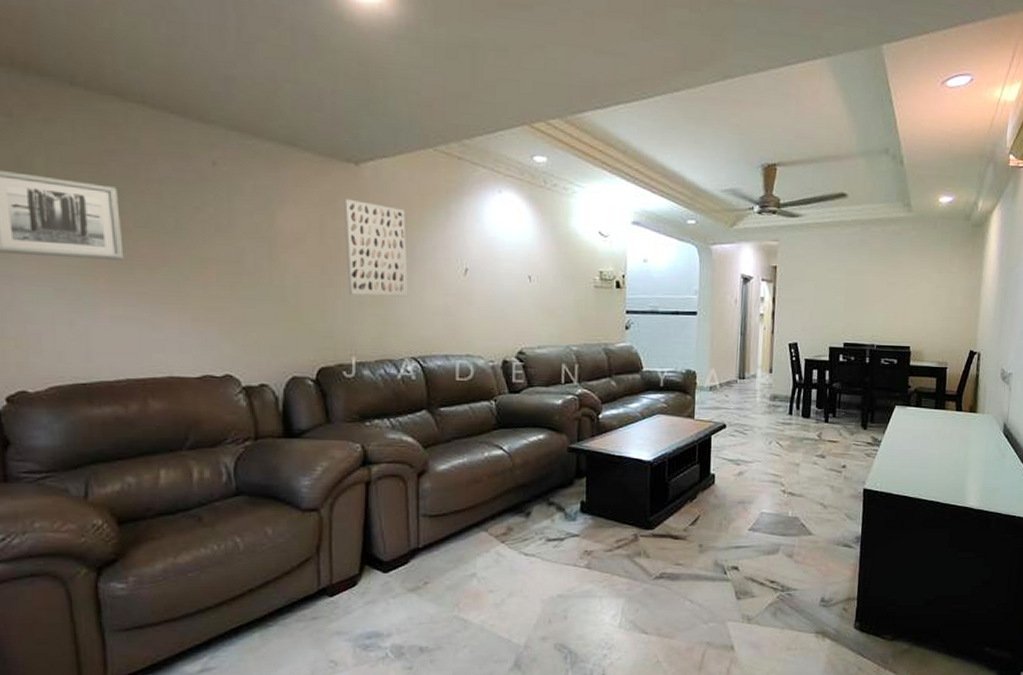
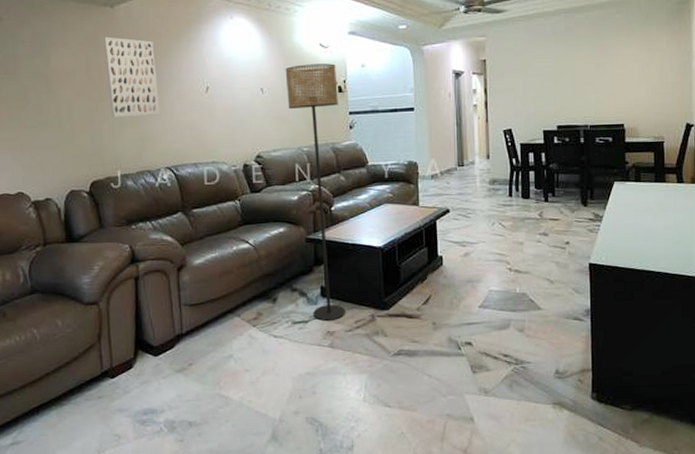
floor lamp: none [557,253,616,539] -> present [285,63,345,321]

